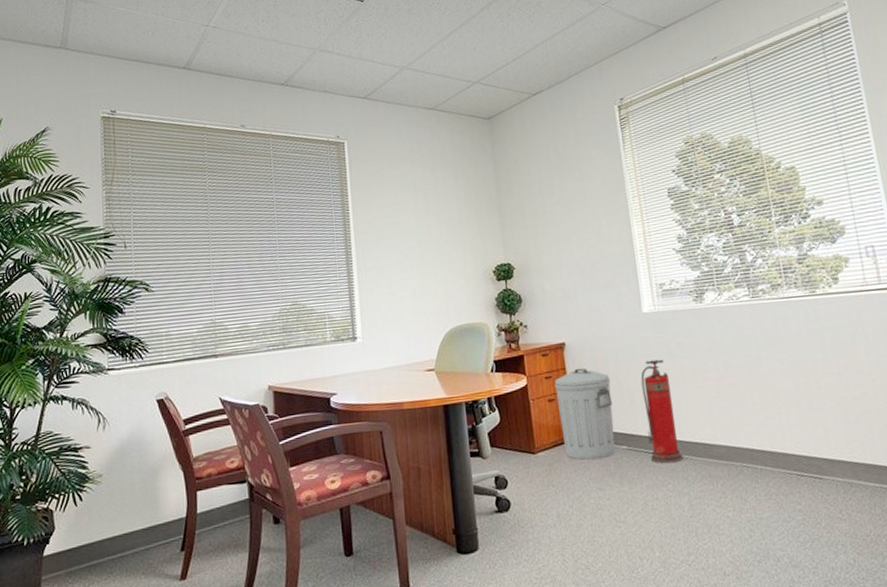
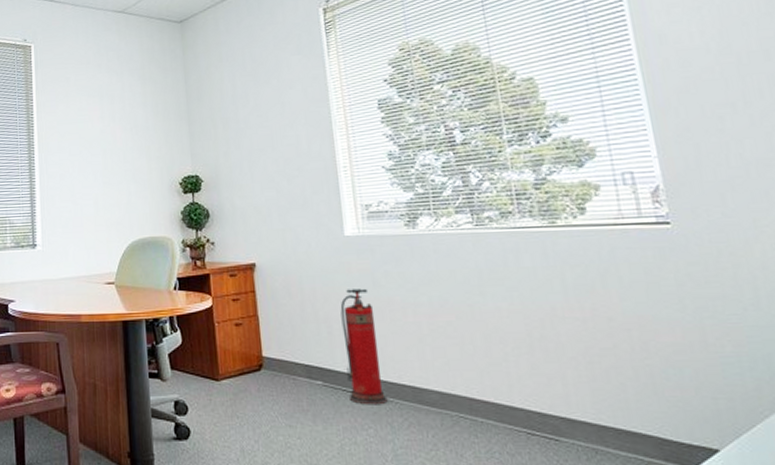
trash can: present [554,368,616,460] -> none [242,292,309,392]

